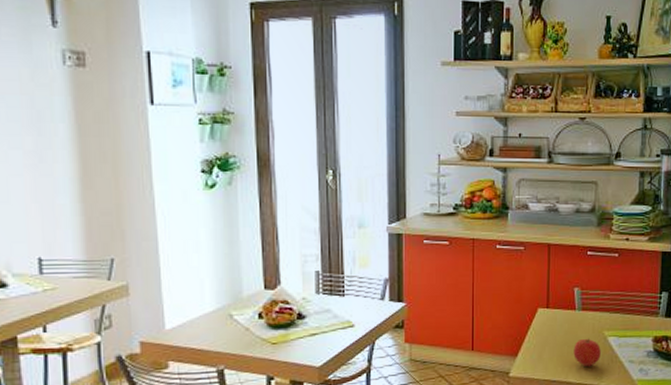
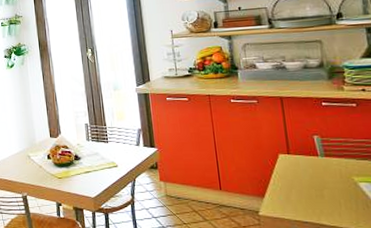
apple: present [573,338,601,367] -> none [322,183,354,211]

